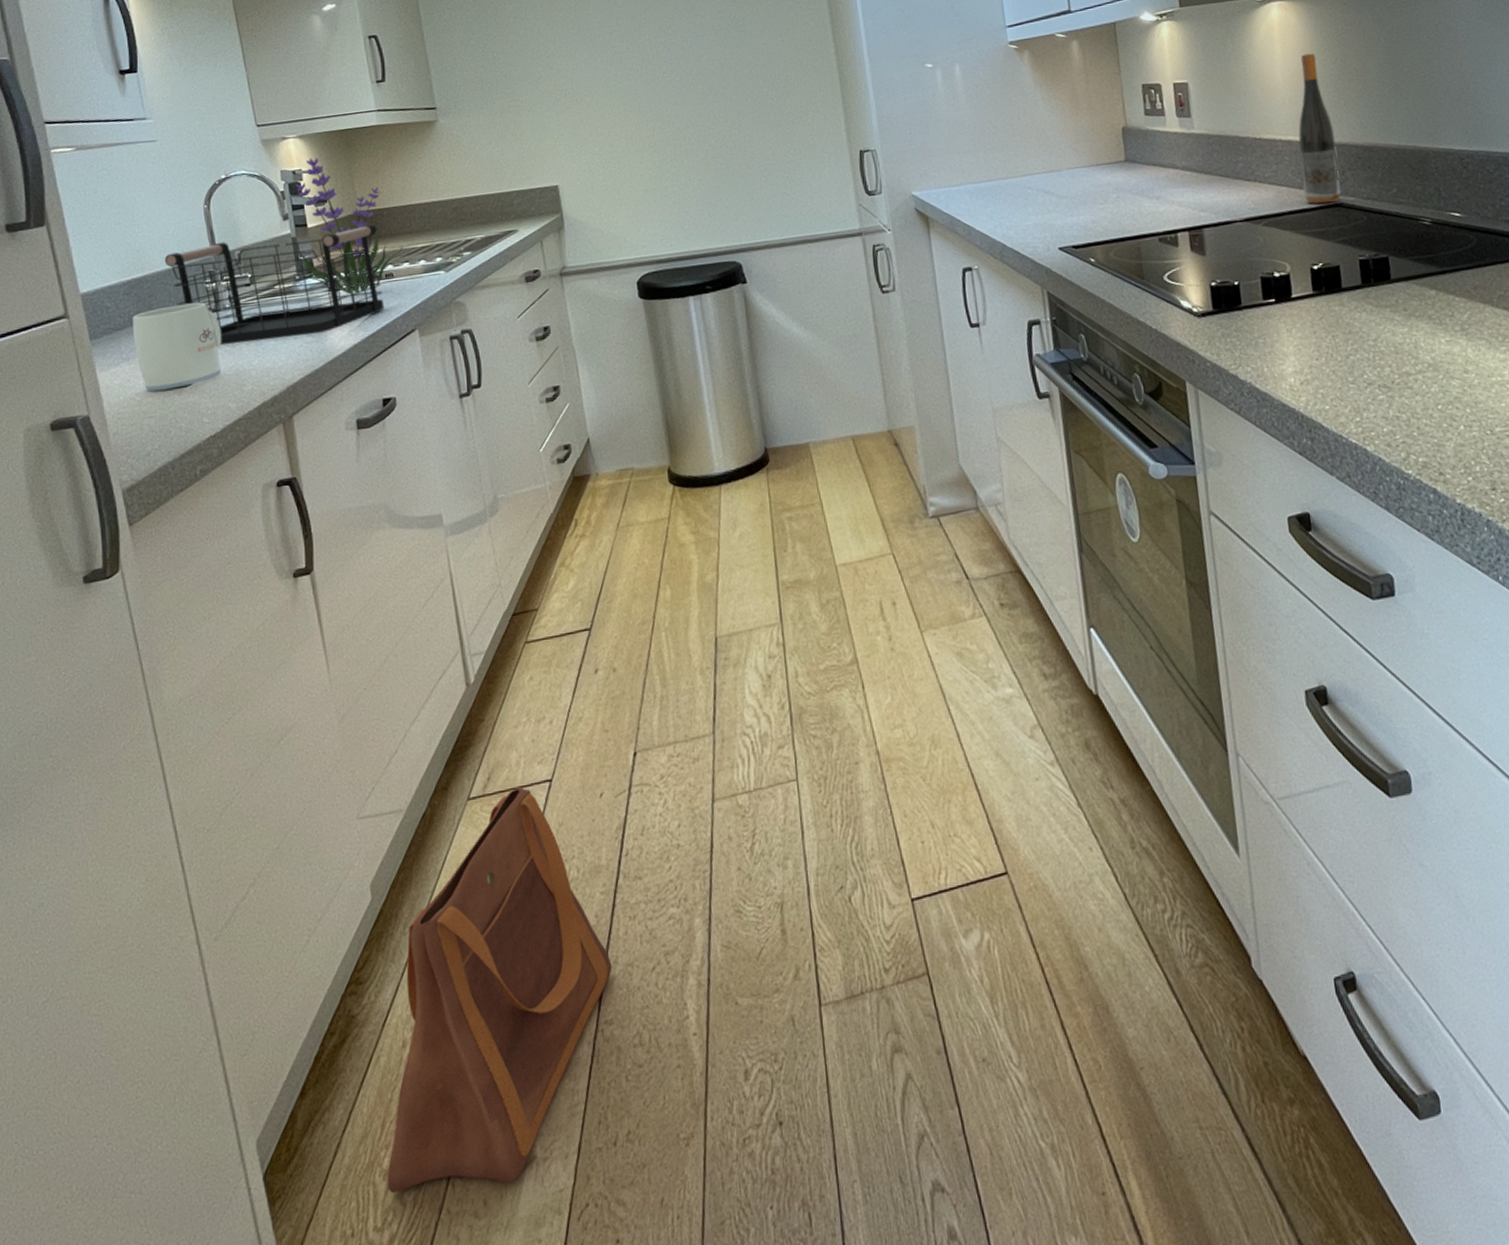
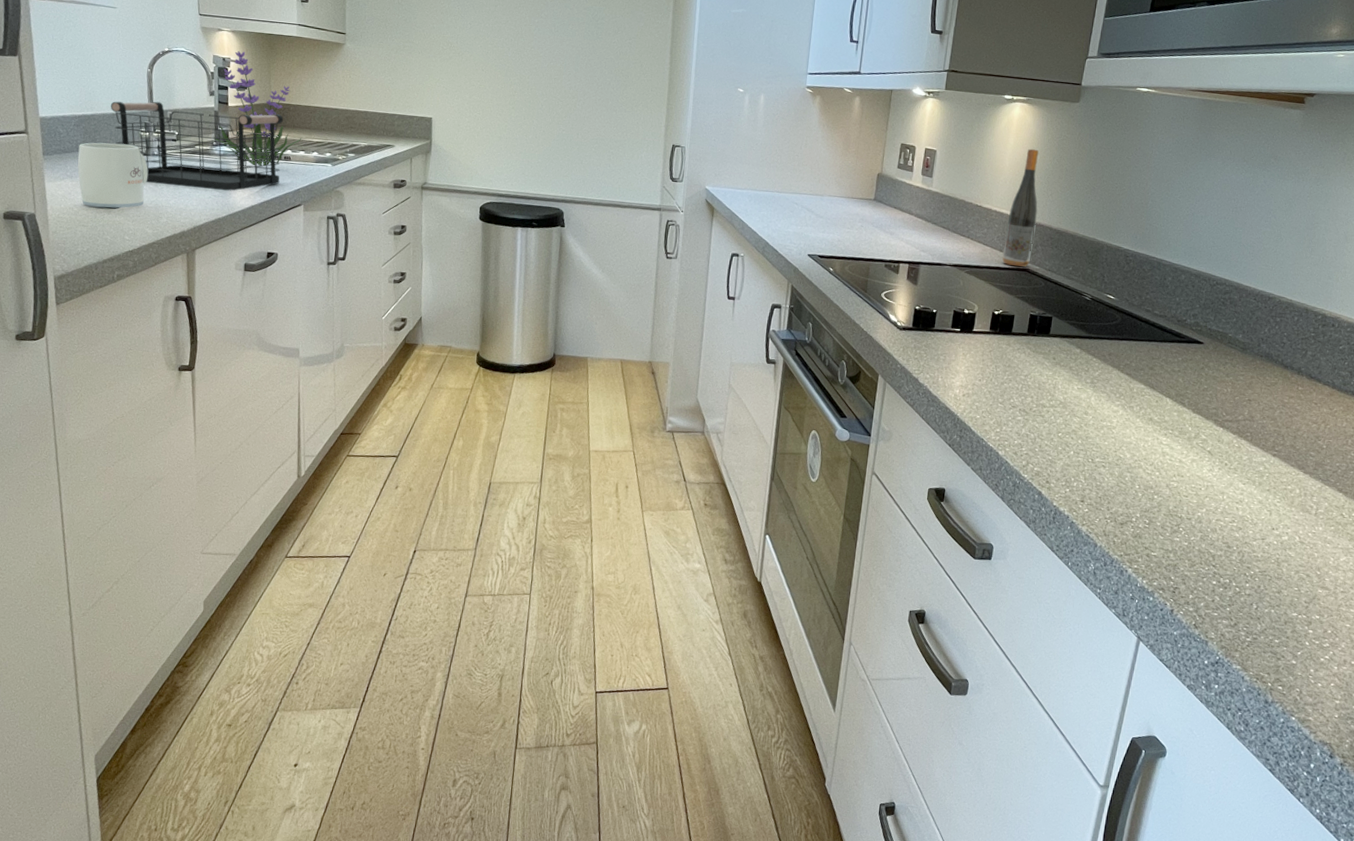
shopping bag: present [387,787,612,1193] -> none [185,556,372,819]

